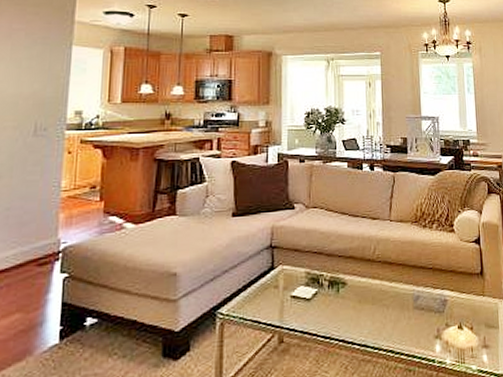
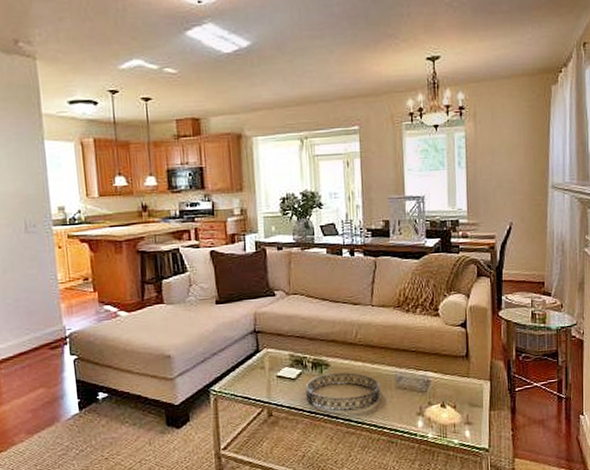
decorative tray: none [320,291,399,336] -> present [305,372,381,412]

